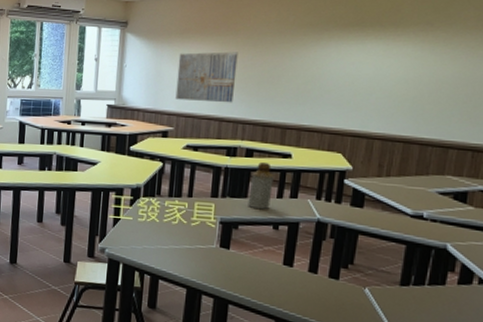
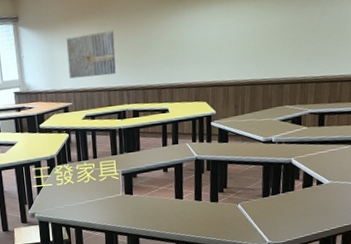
bottle: present [248,161,274,209] -> none [140,118,159,158]

